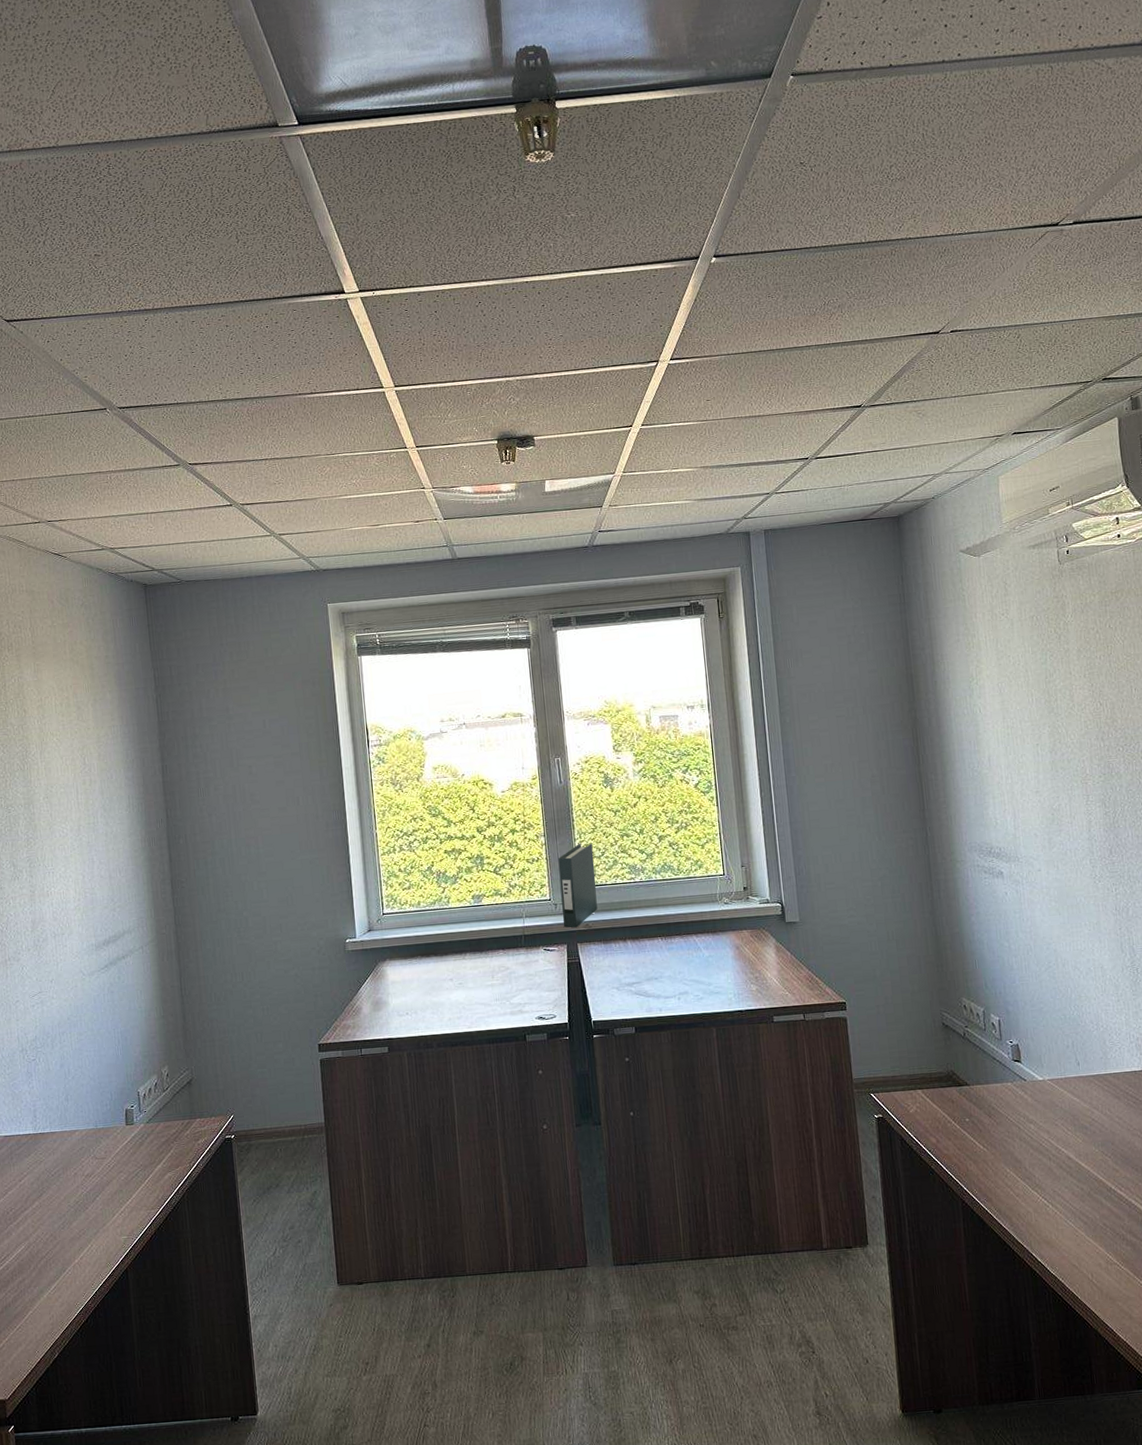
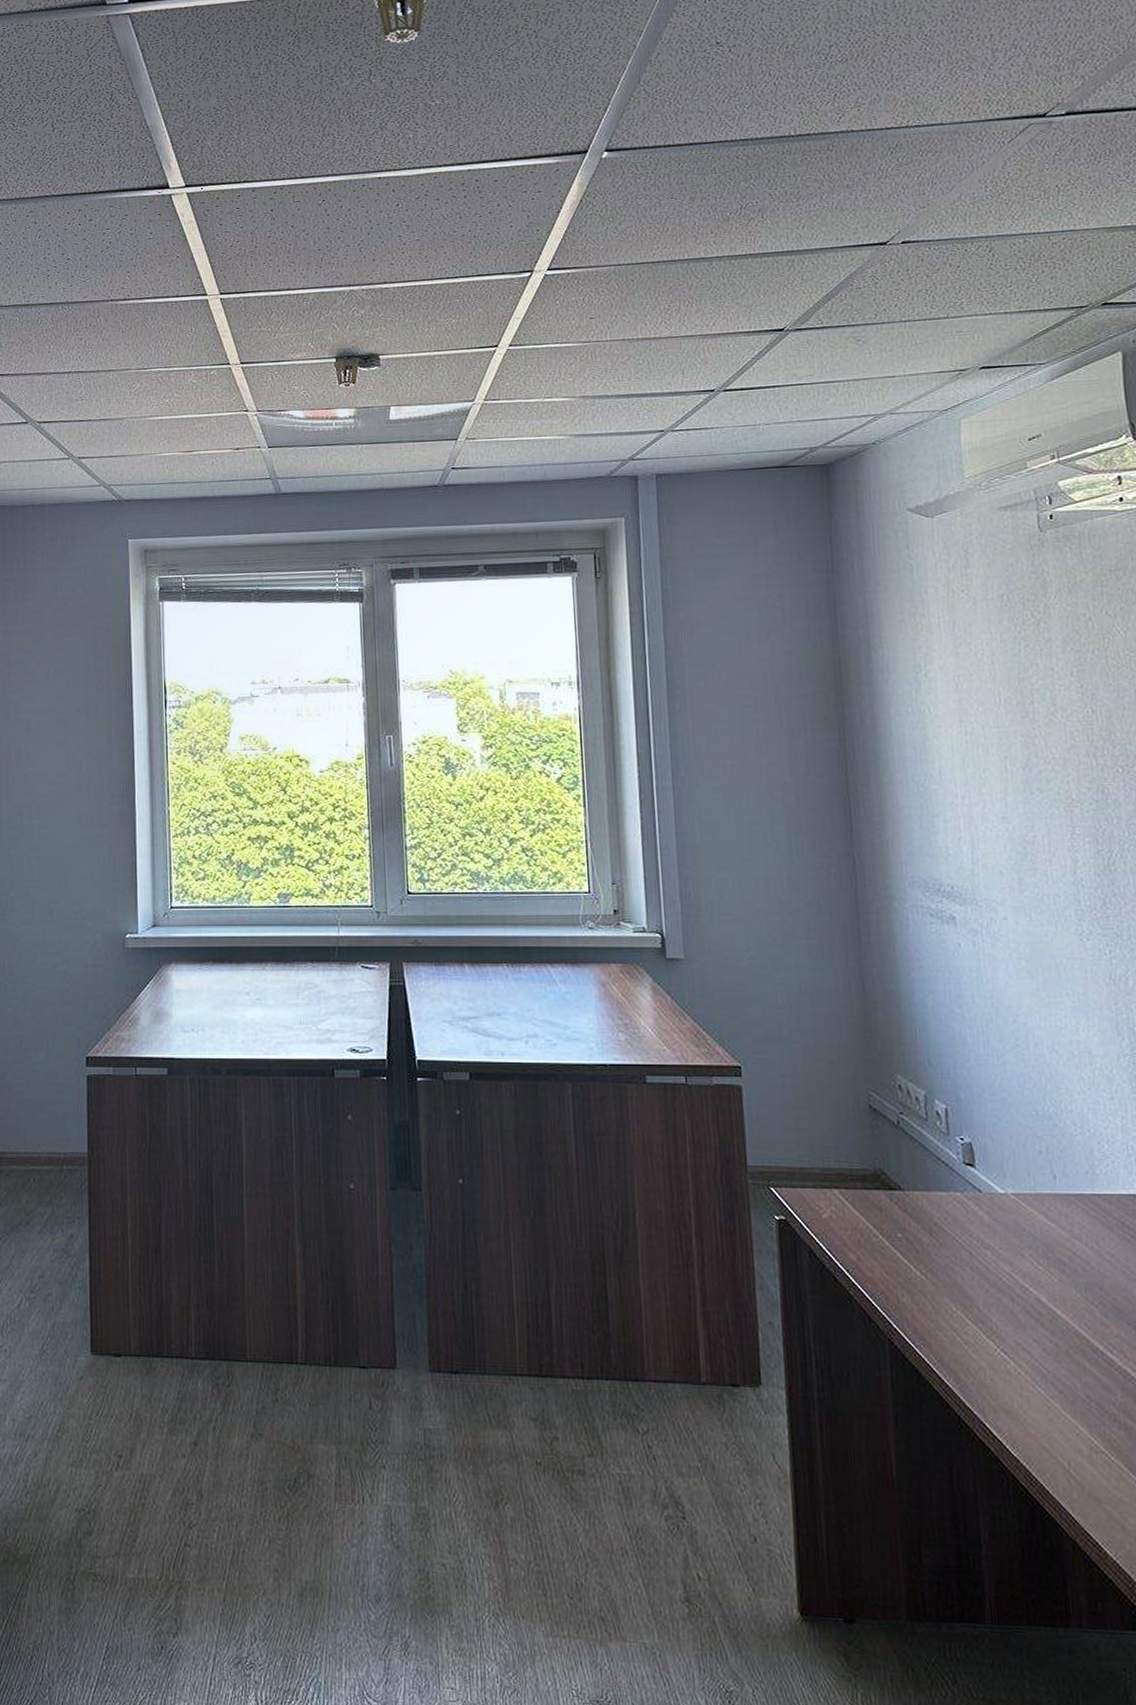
binder: present [558,843,598,928] -> none [384,840,430,943]

